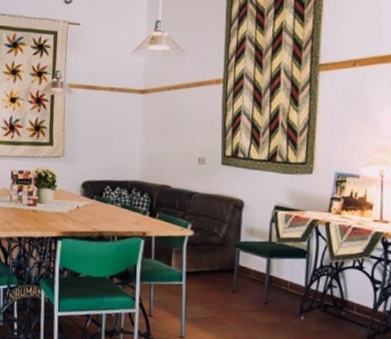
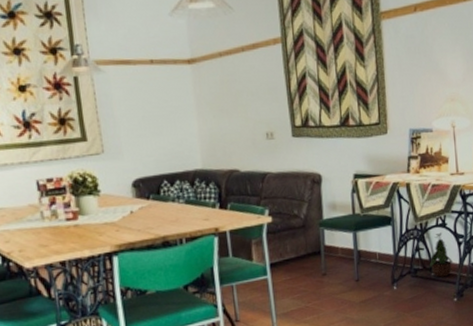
potted plant: none [340,274,367,319] -> present [429,232,454,278]

